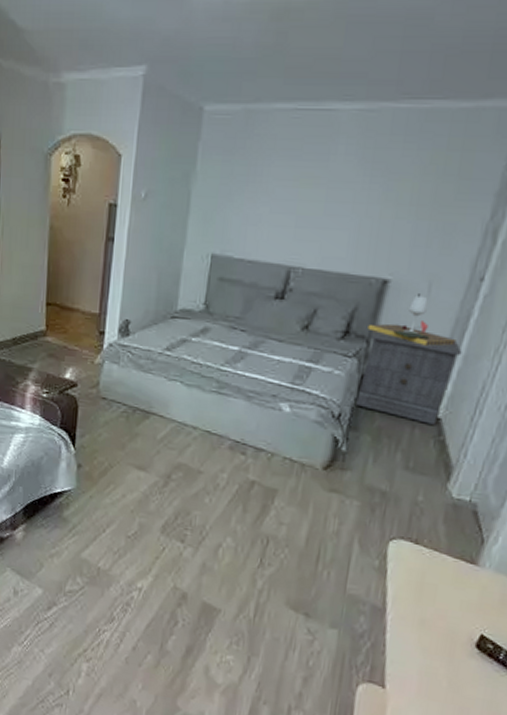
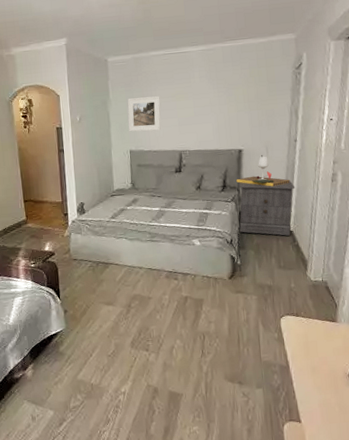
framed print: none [216,174,275,230] -> present [127,96,161,132]

